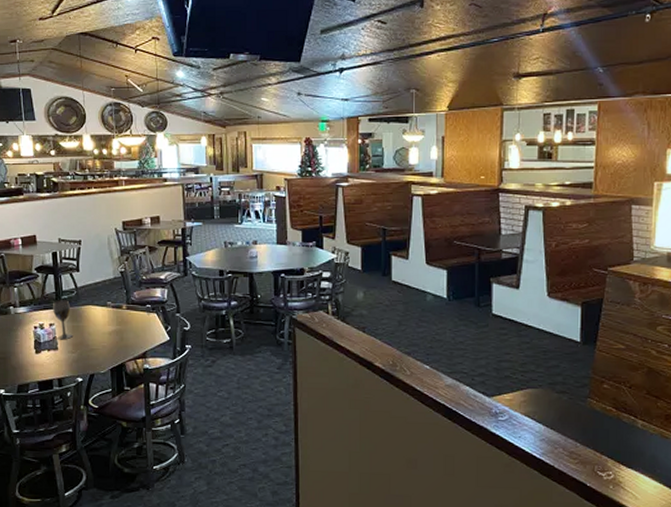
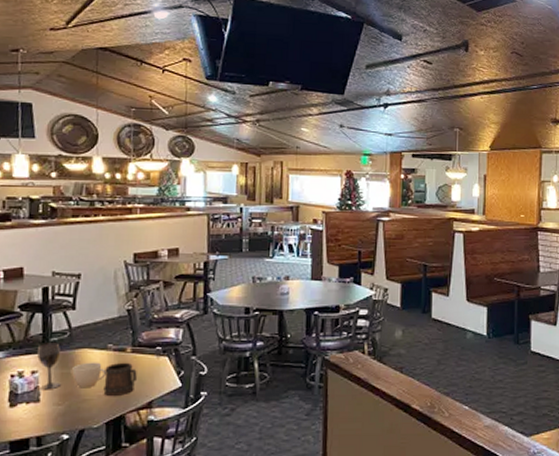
cup: none [81,317,108,340] -> present [72,362,106,388]
beer mug: none [106,317,132,346] -> present [103,362,137,396]

